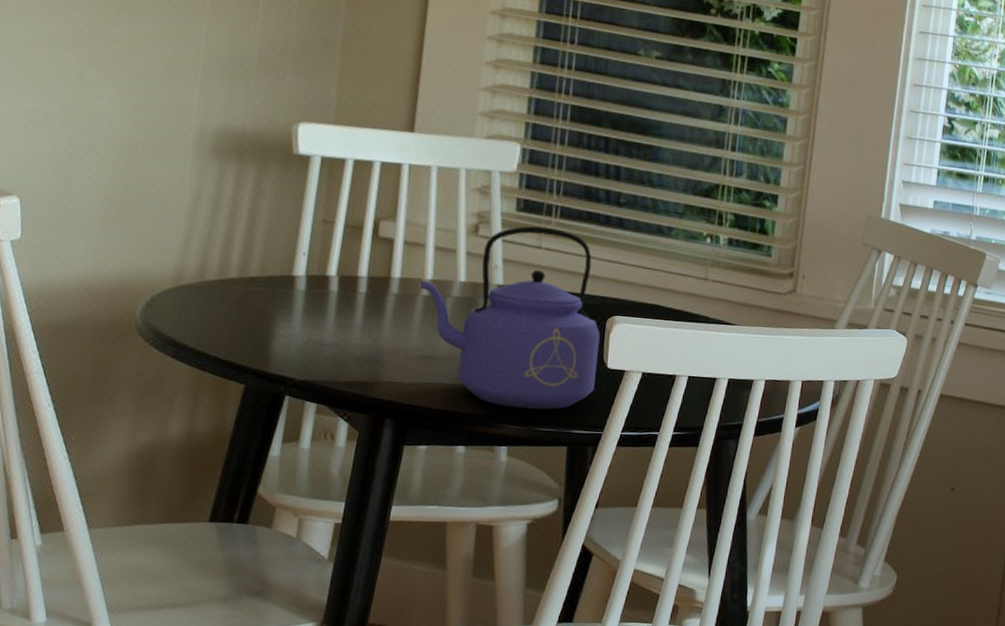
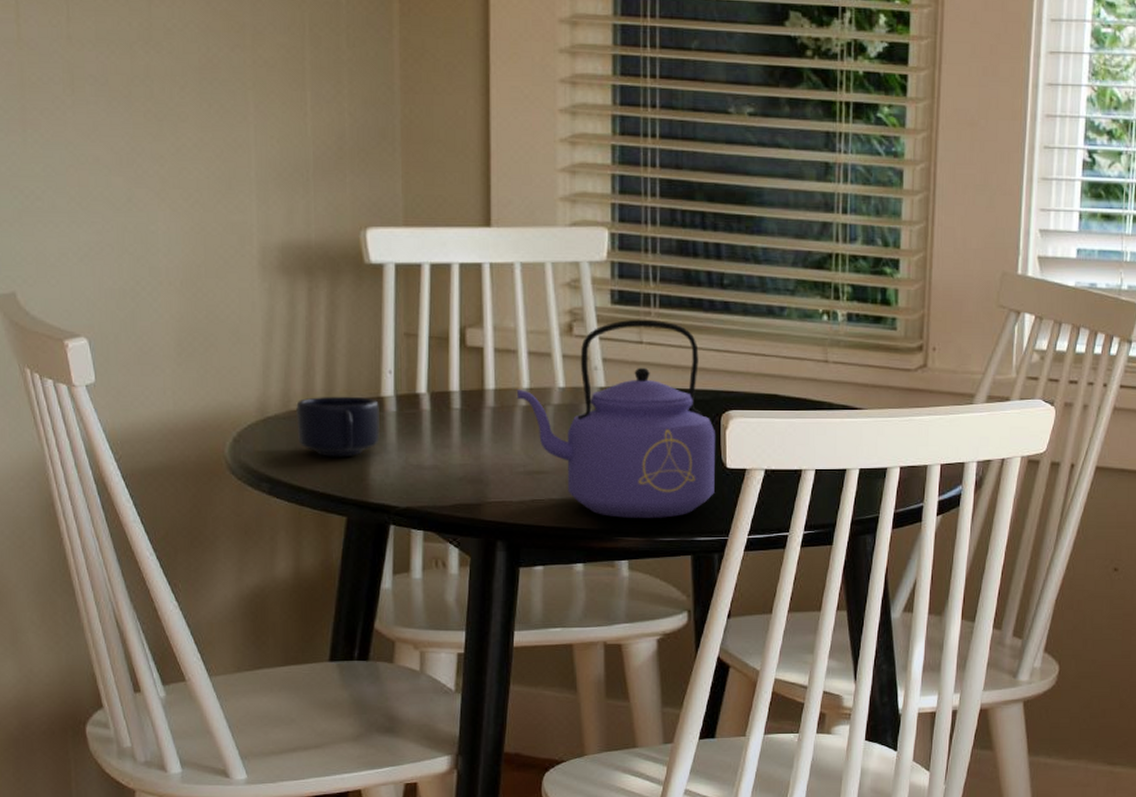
mug: none [208,270,290,329] -> present [296,396,380,457]

